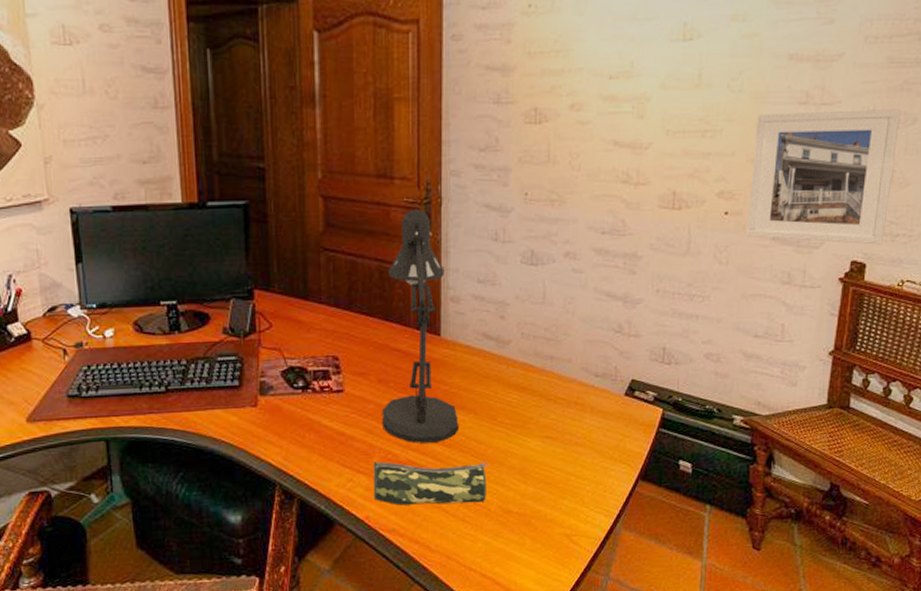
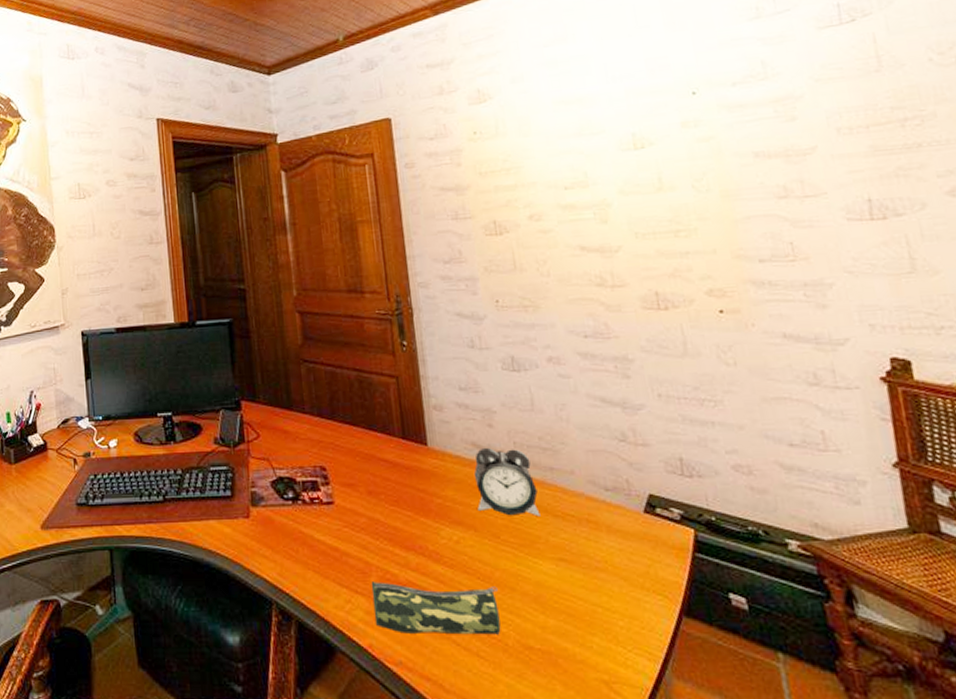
desk lamp: present [382,209,459,443] -> none [367,320,459,562]
alarm clock: none [480,337,536,401] -> present [473,447,541,517]
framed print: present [747,109,901,245] -> none [733,195,925,339]

